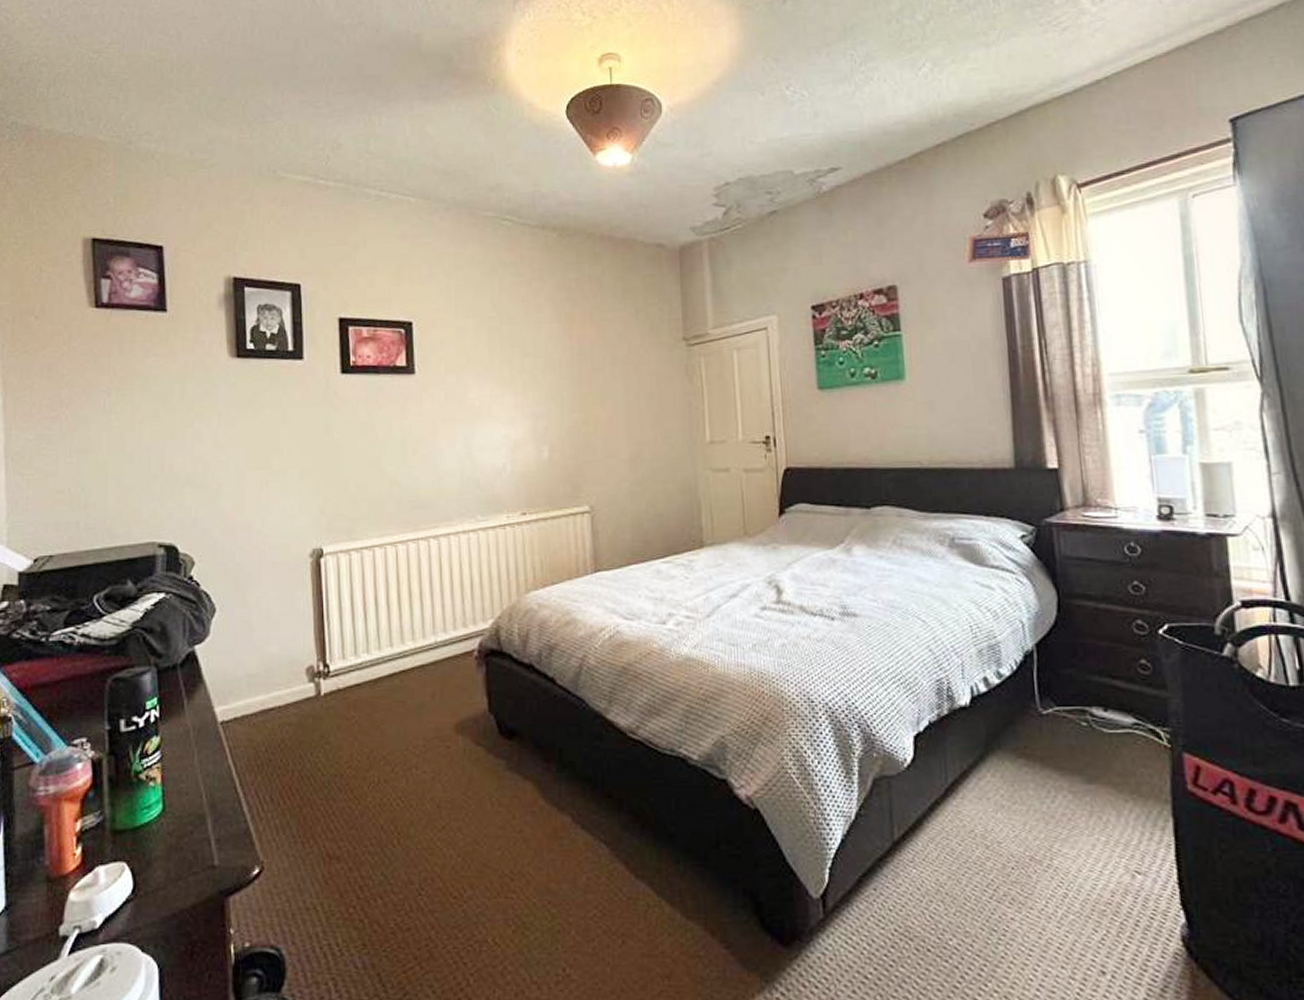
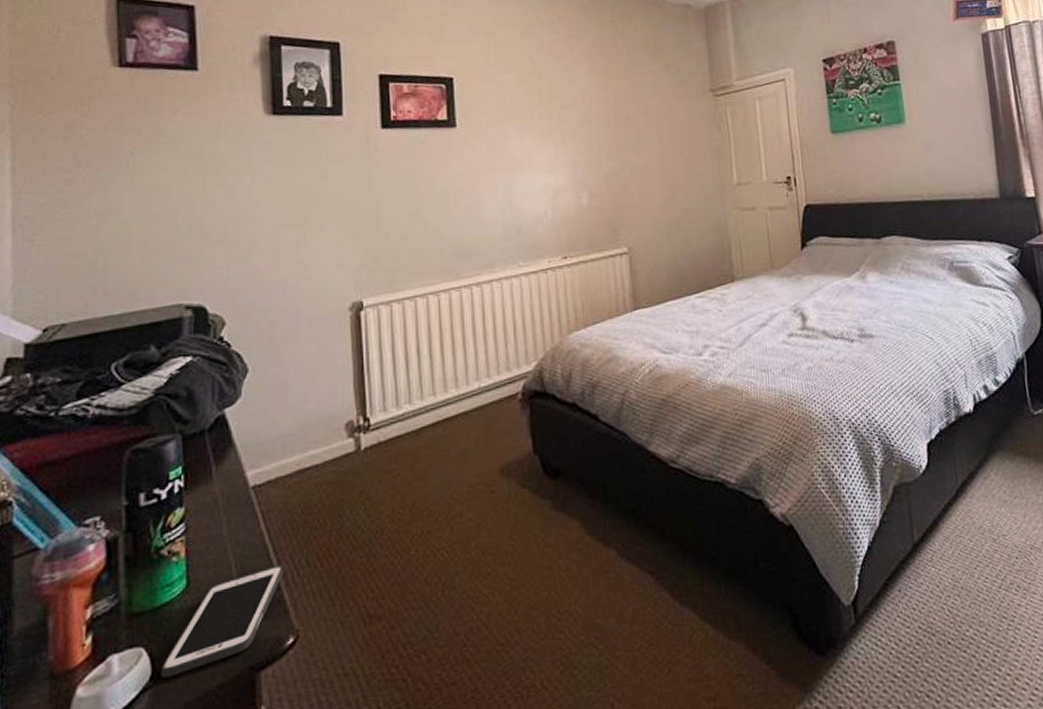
cell phone: none [141,798,250,893] -> present [160,564,284,678]

